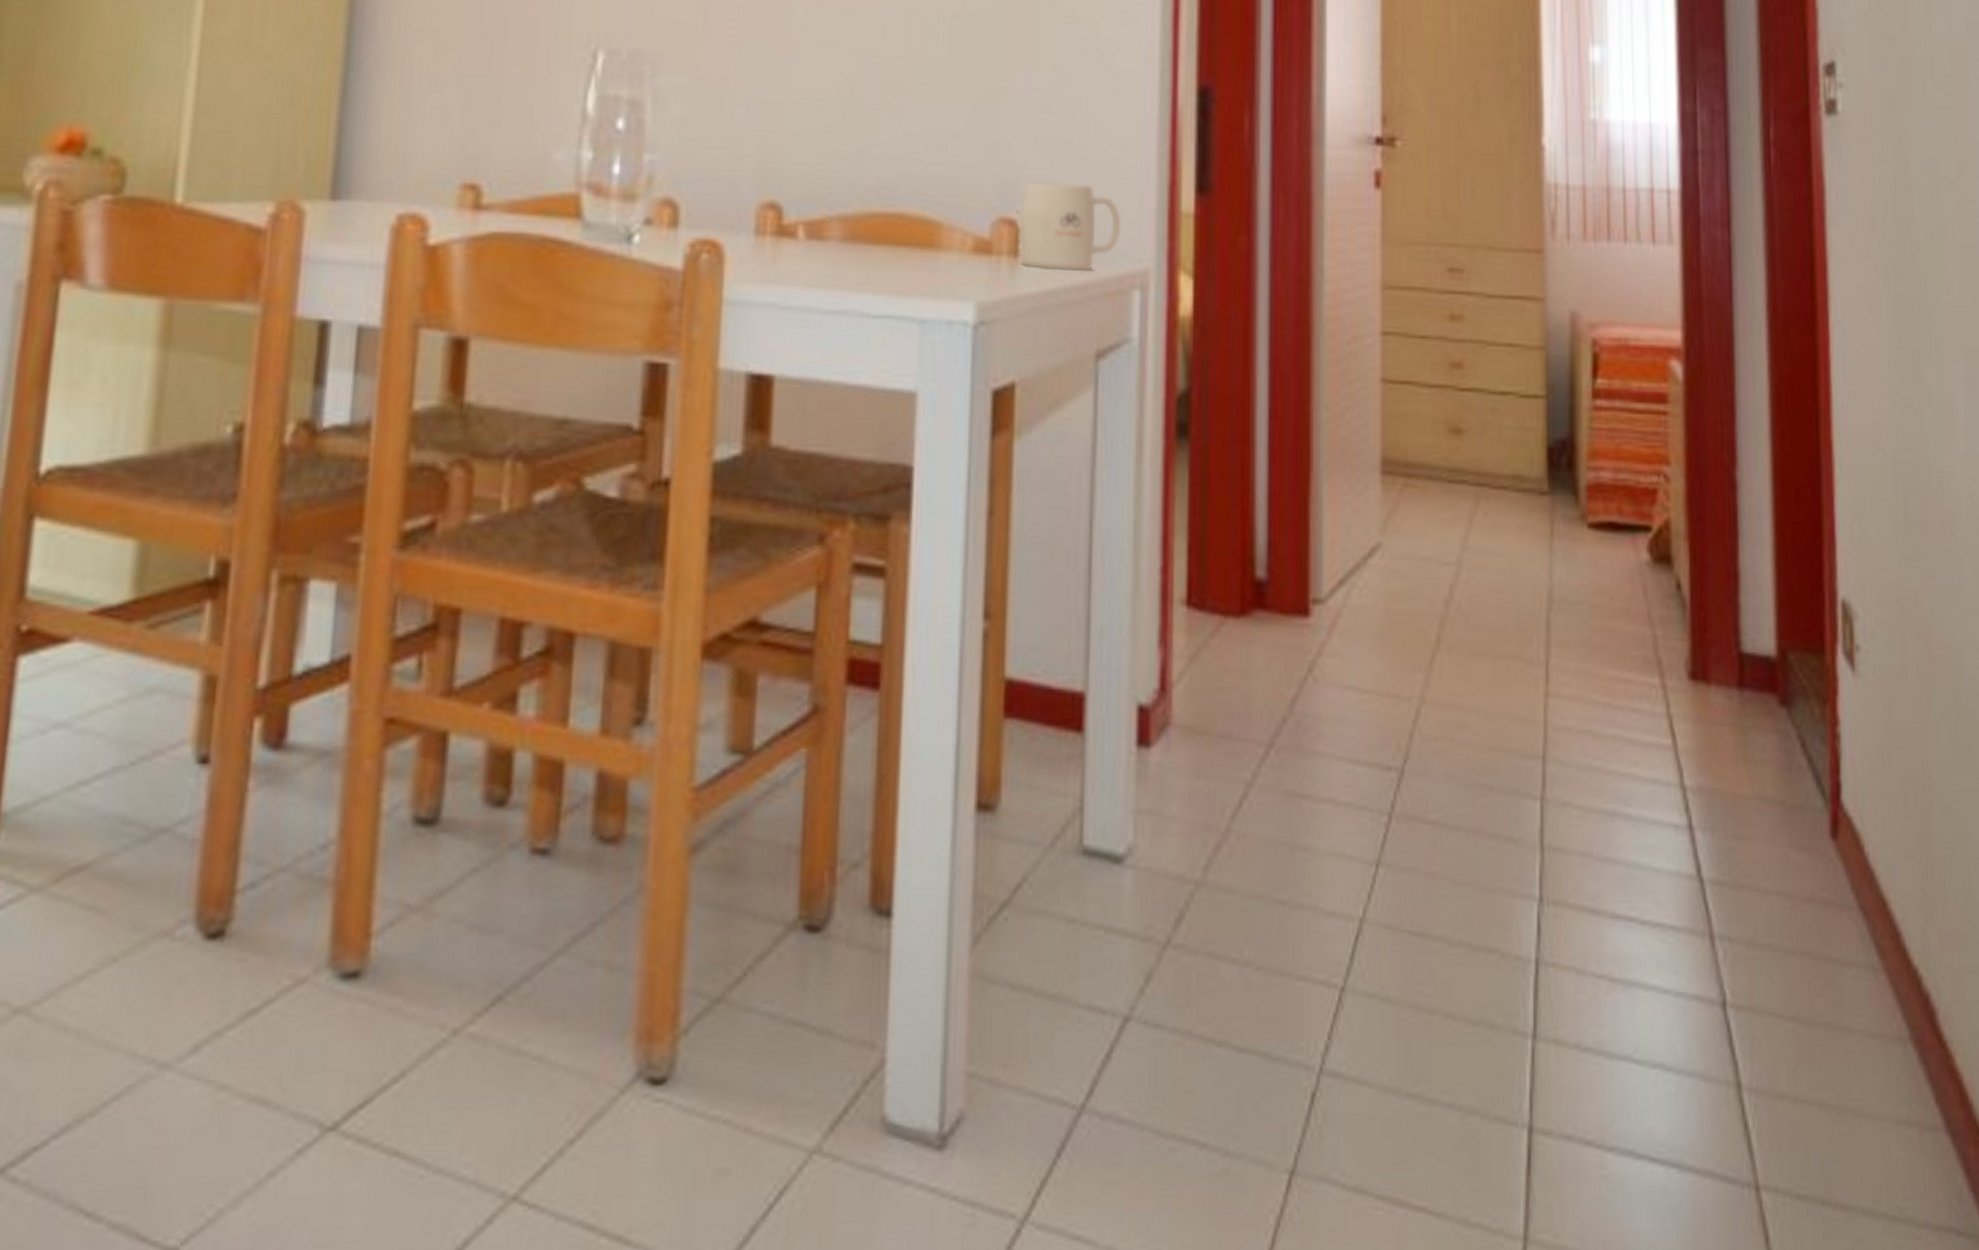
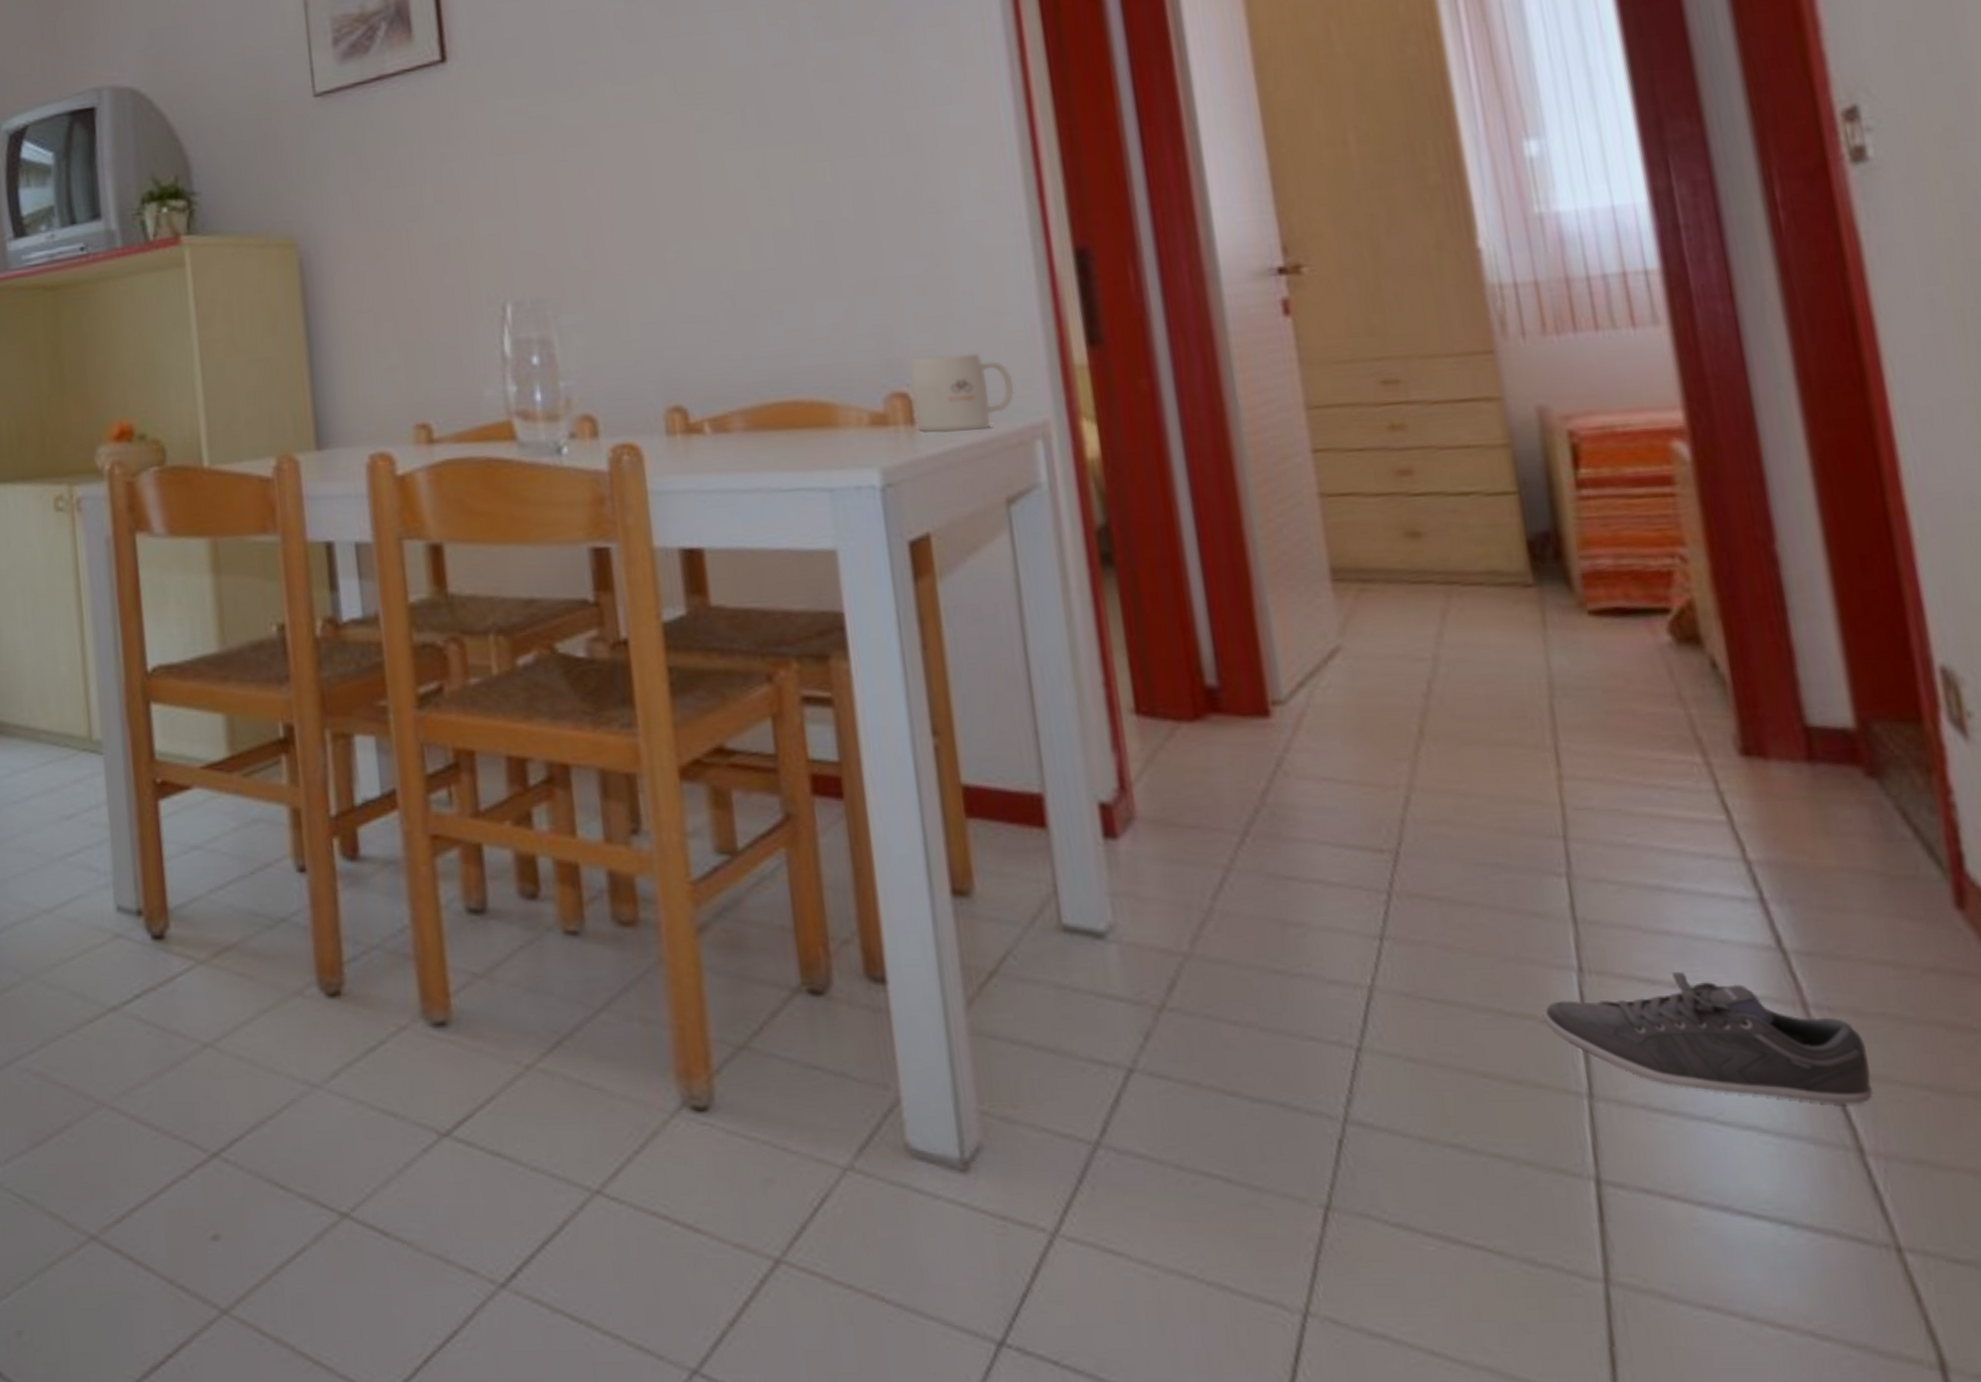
shoe: none [1504,901,1754,1039] -> present [1542,971,1873,1105]

